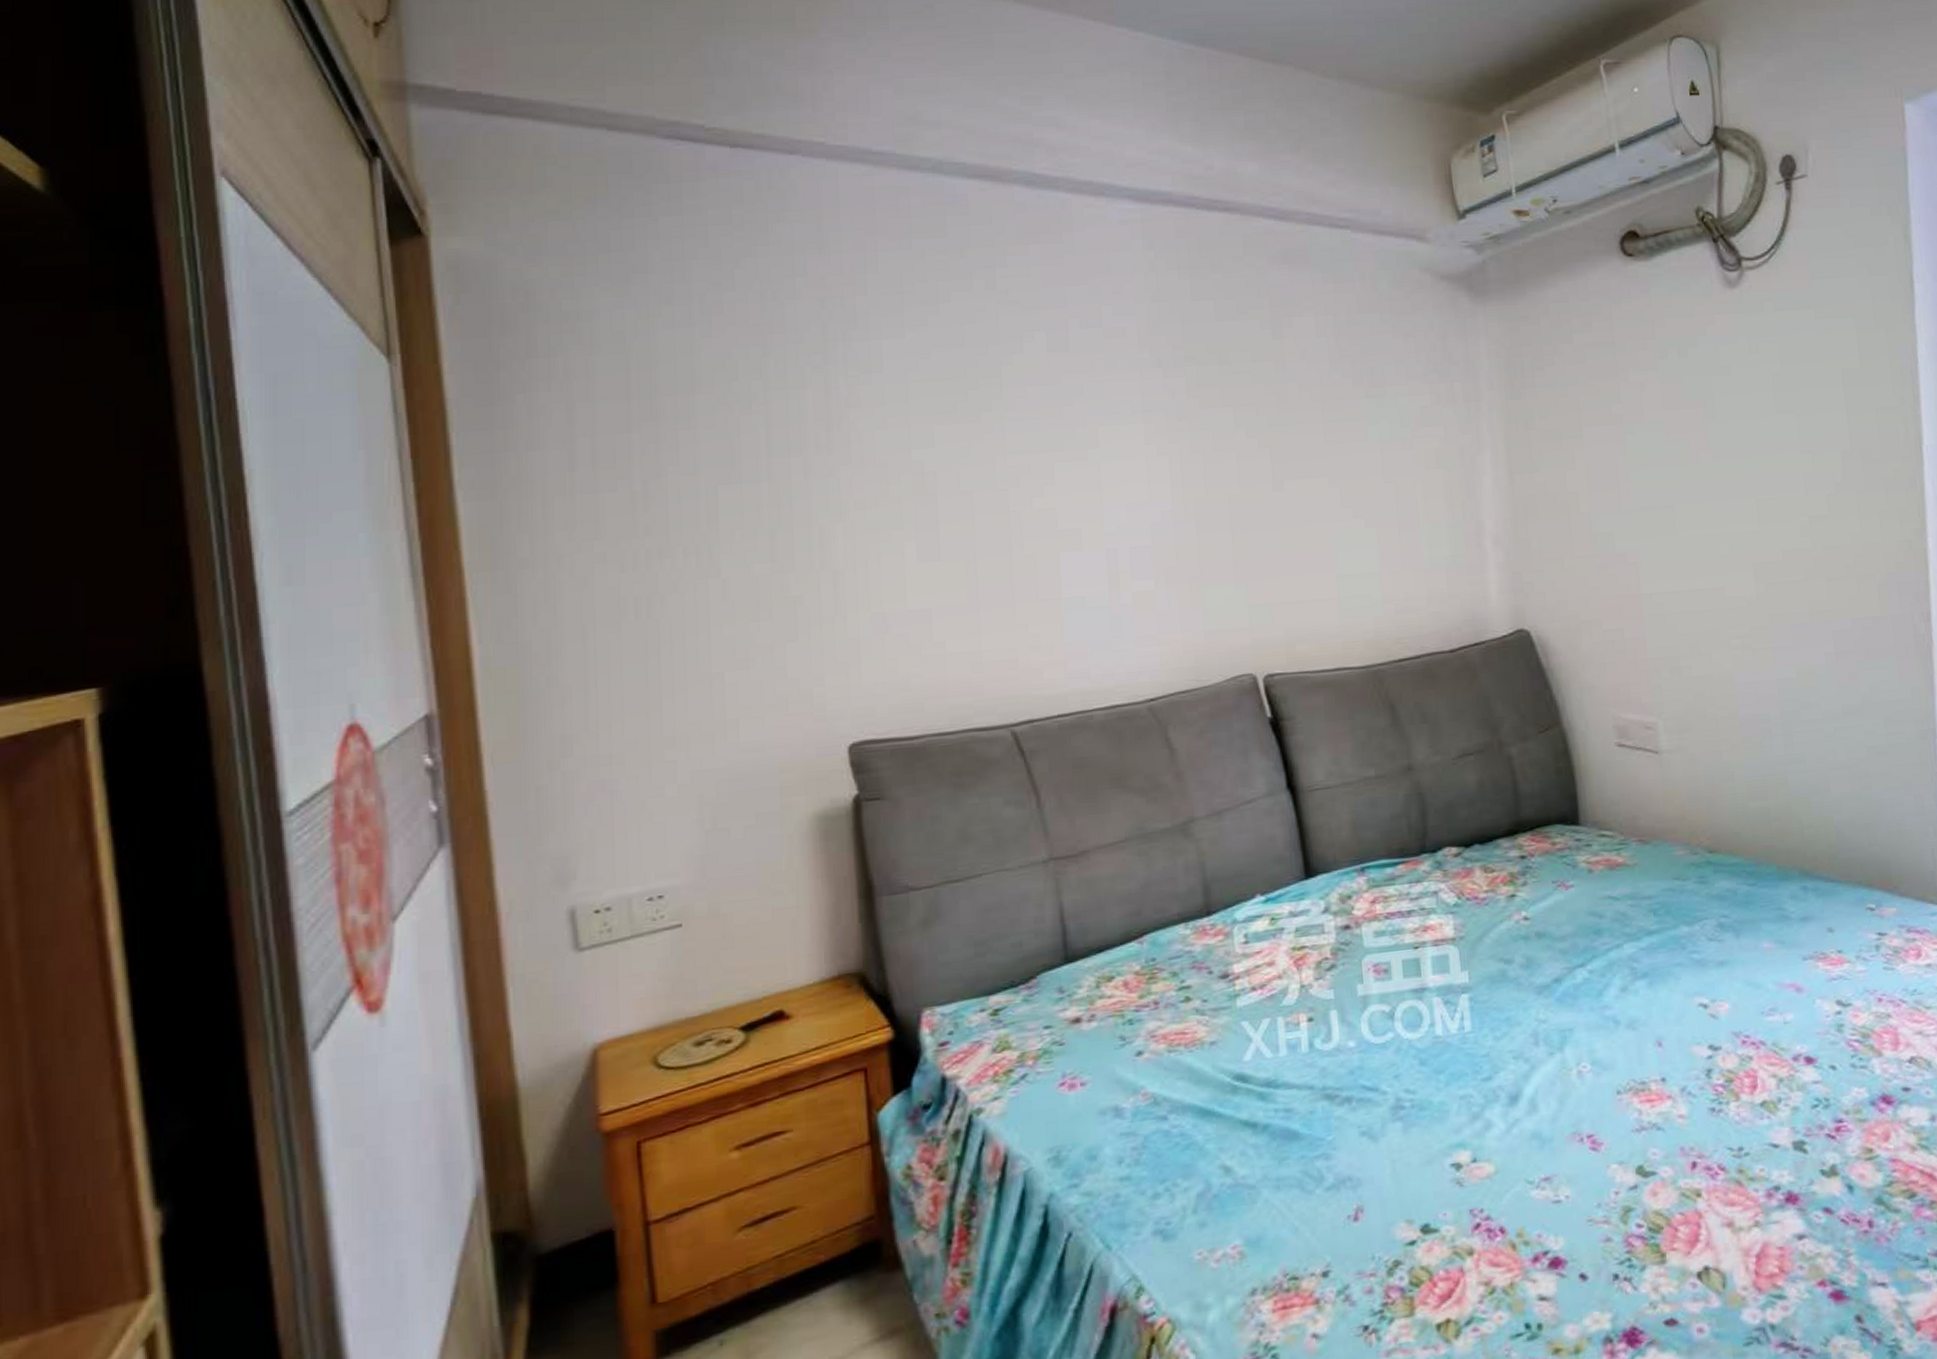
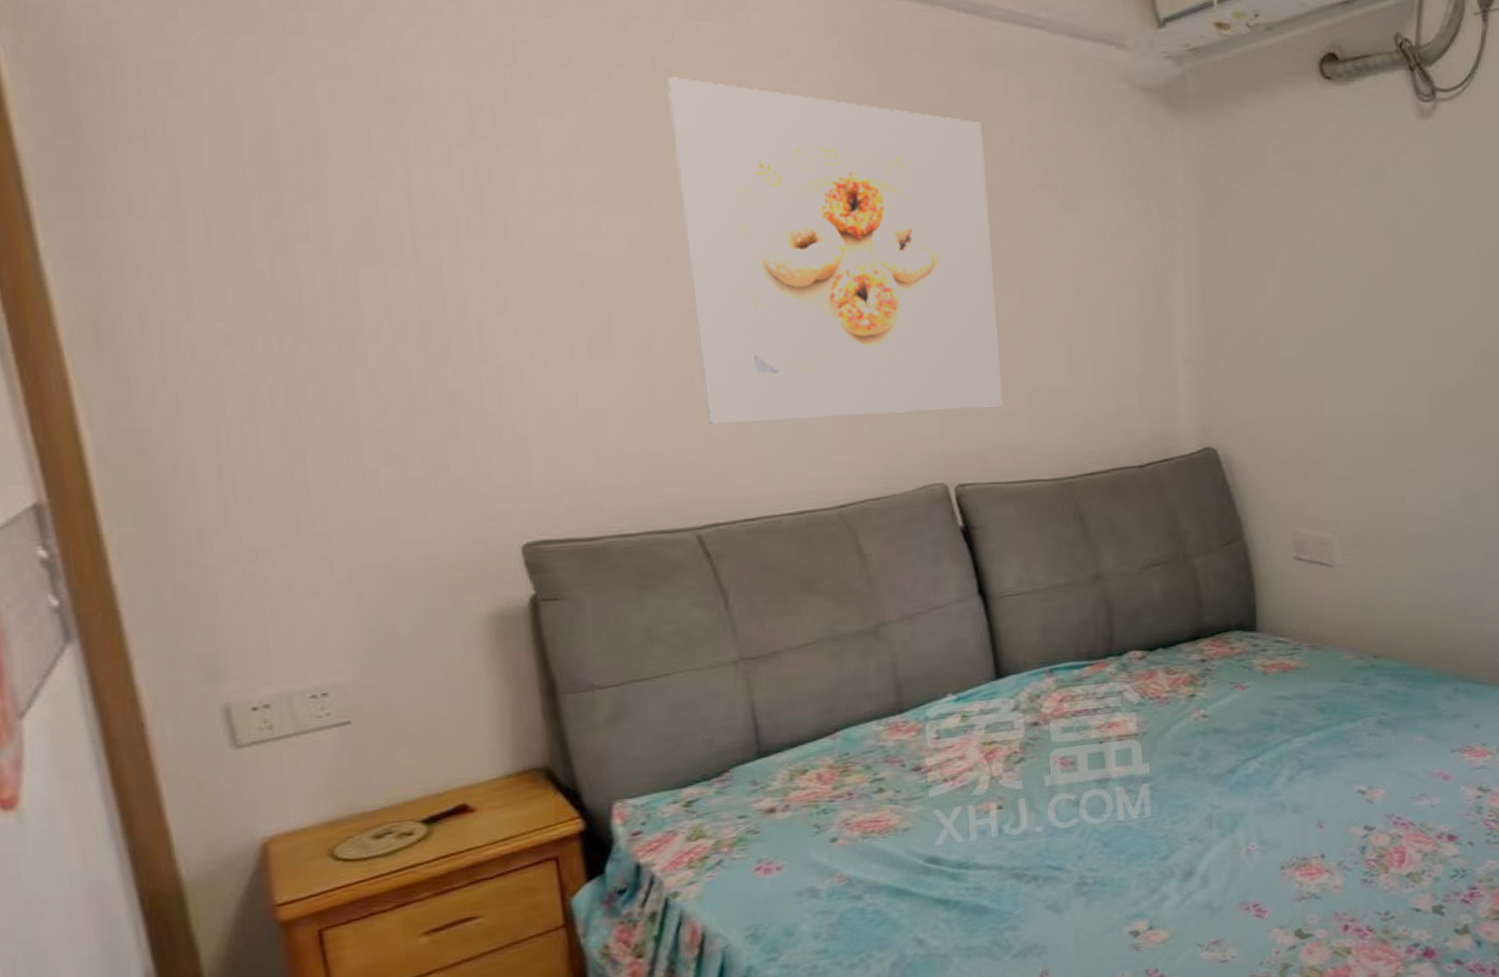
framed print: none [999,296,1310,622] -> present [667,77,1002,425]

